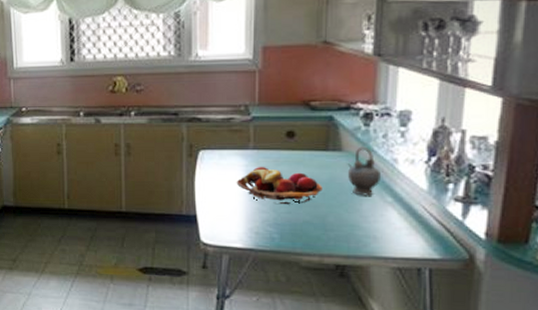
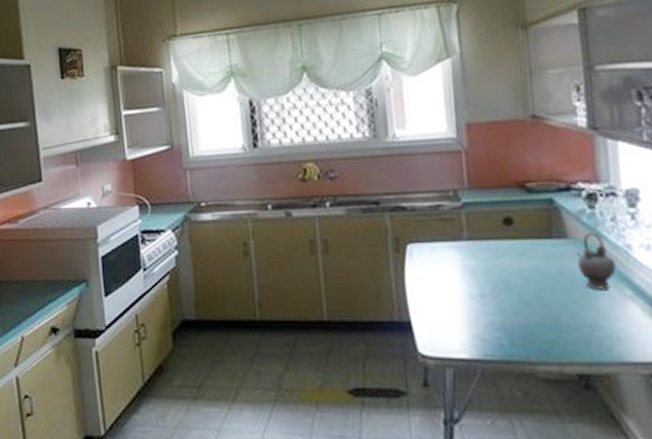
fruit basket: present [236,166,322,205] -> none [452,259,552,304]

